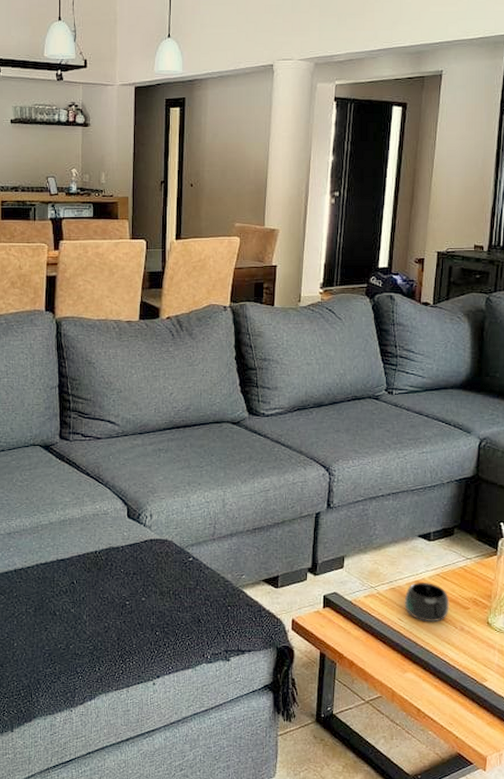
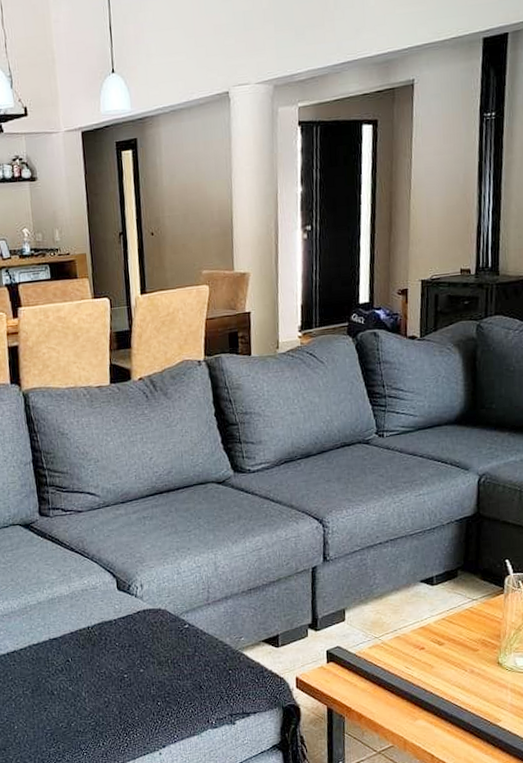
mug: present [404,583,449,622] -> none [410,628,457,668]

